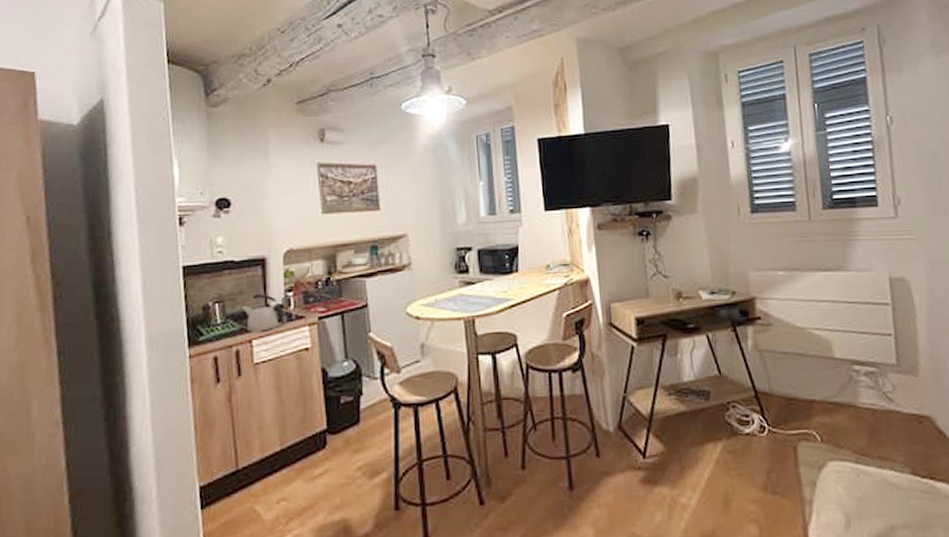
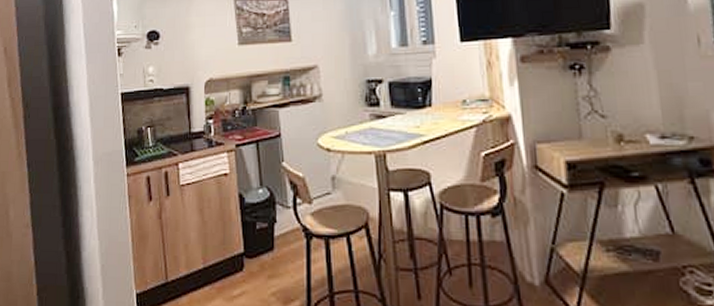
kettle: present [242,294,285,334] -> none [170,120,206,157]

